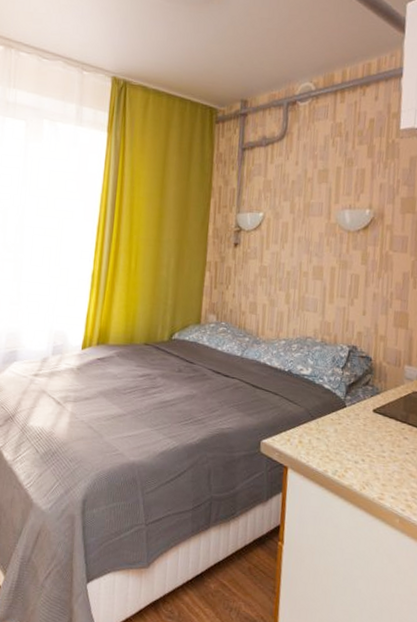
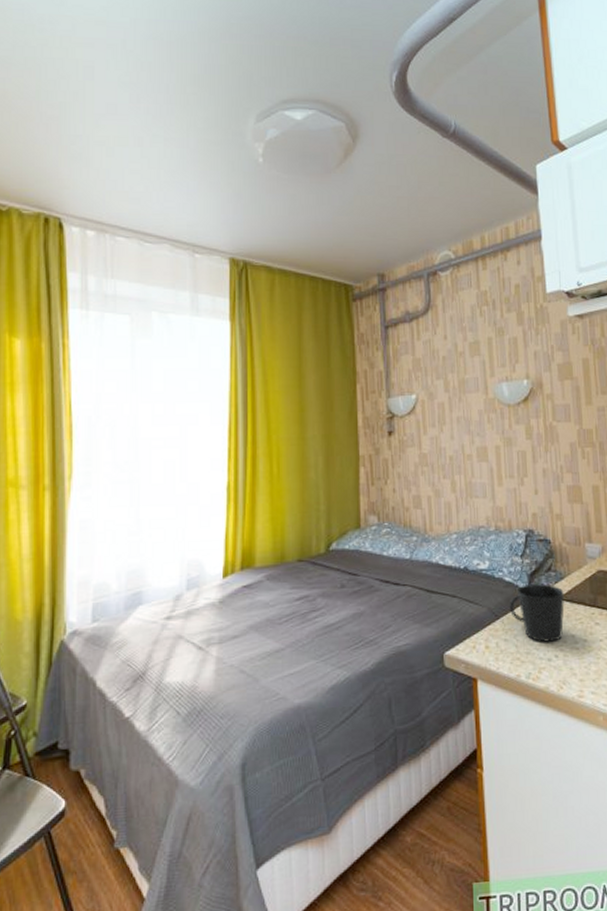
cup: none [325,394,378,447] -> present [509,584,564,642]

